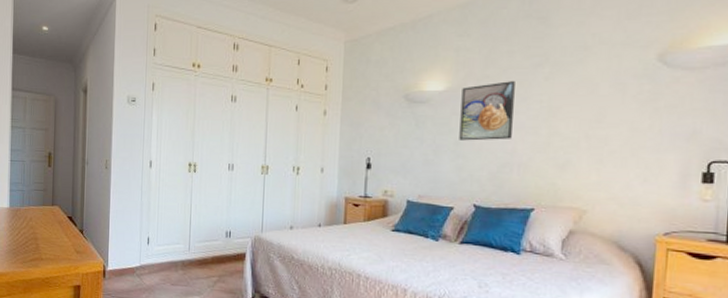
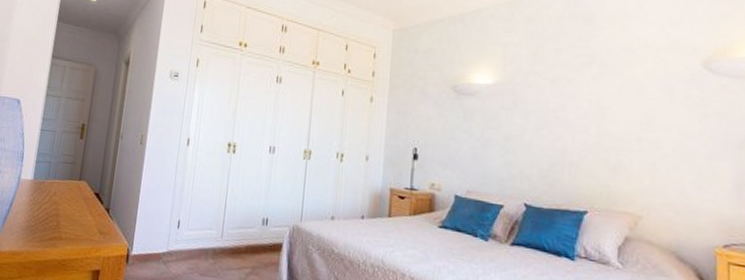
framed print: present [459,81,515,141] -> none [508,78,563,138]

